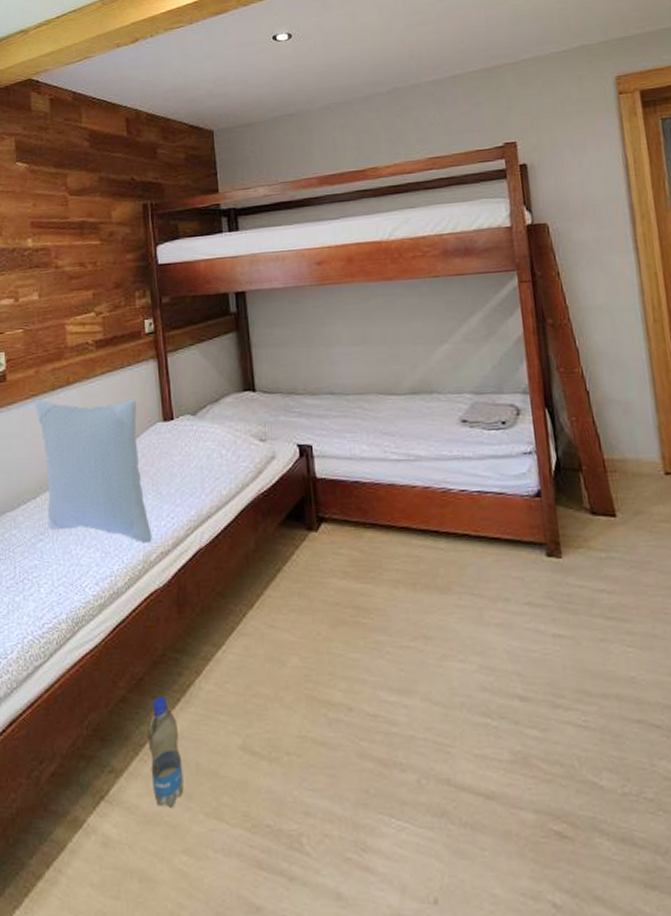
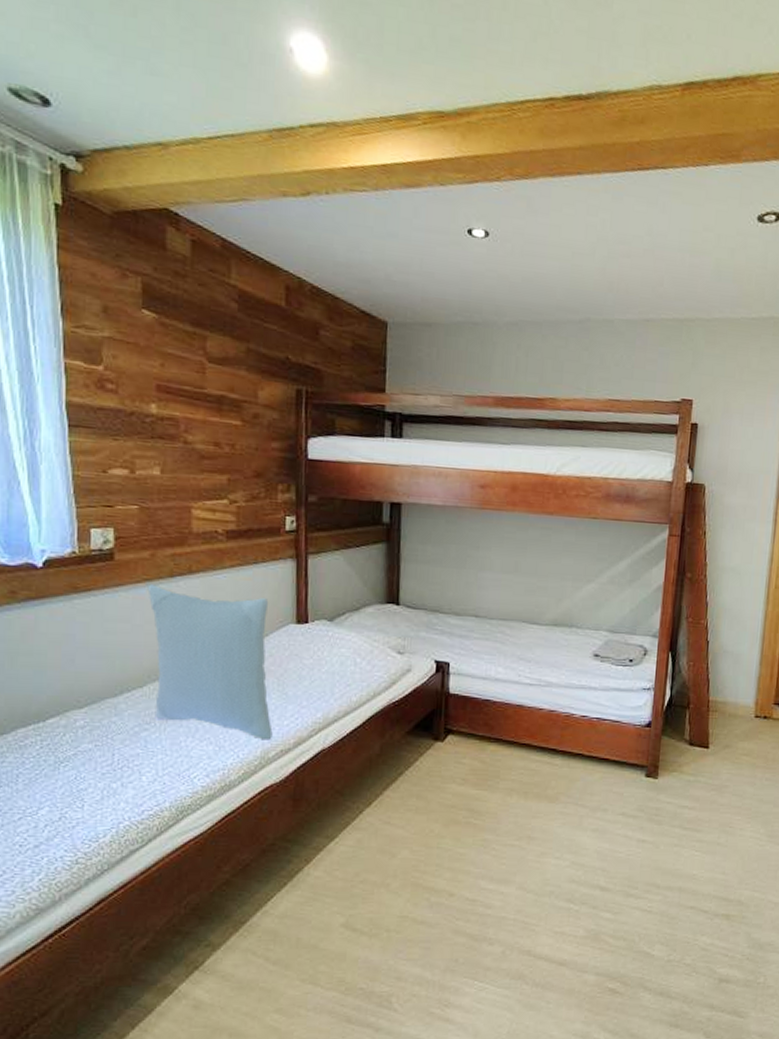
bottle: present [148,696,184,807] -> none [249,880,283,975]

